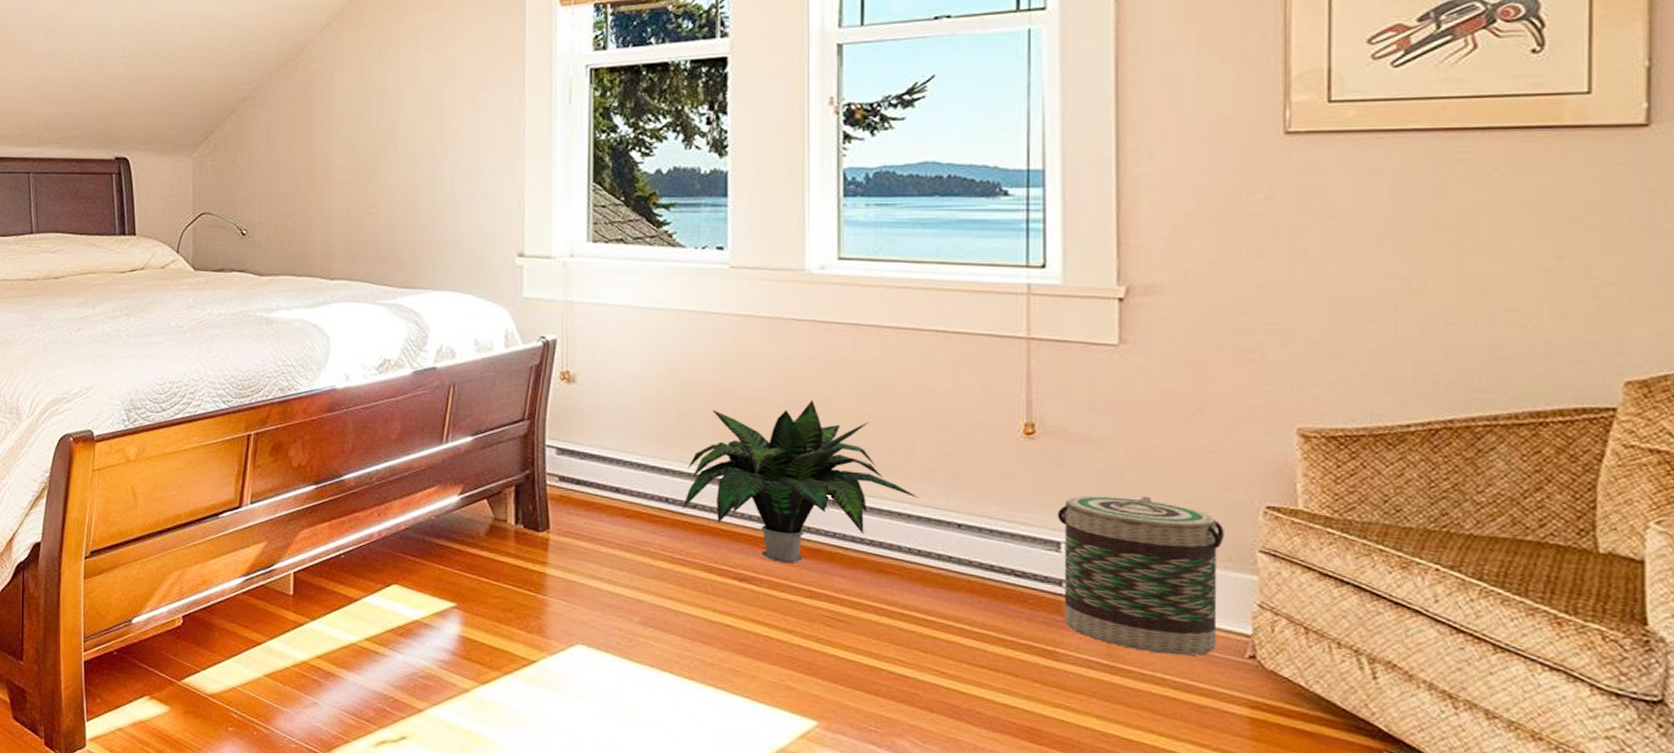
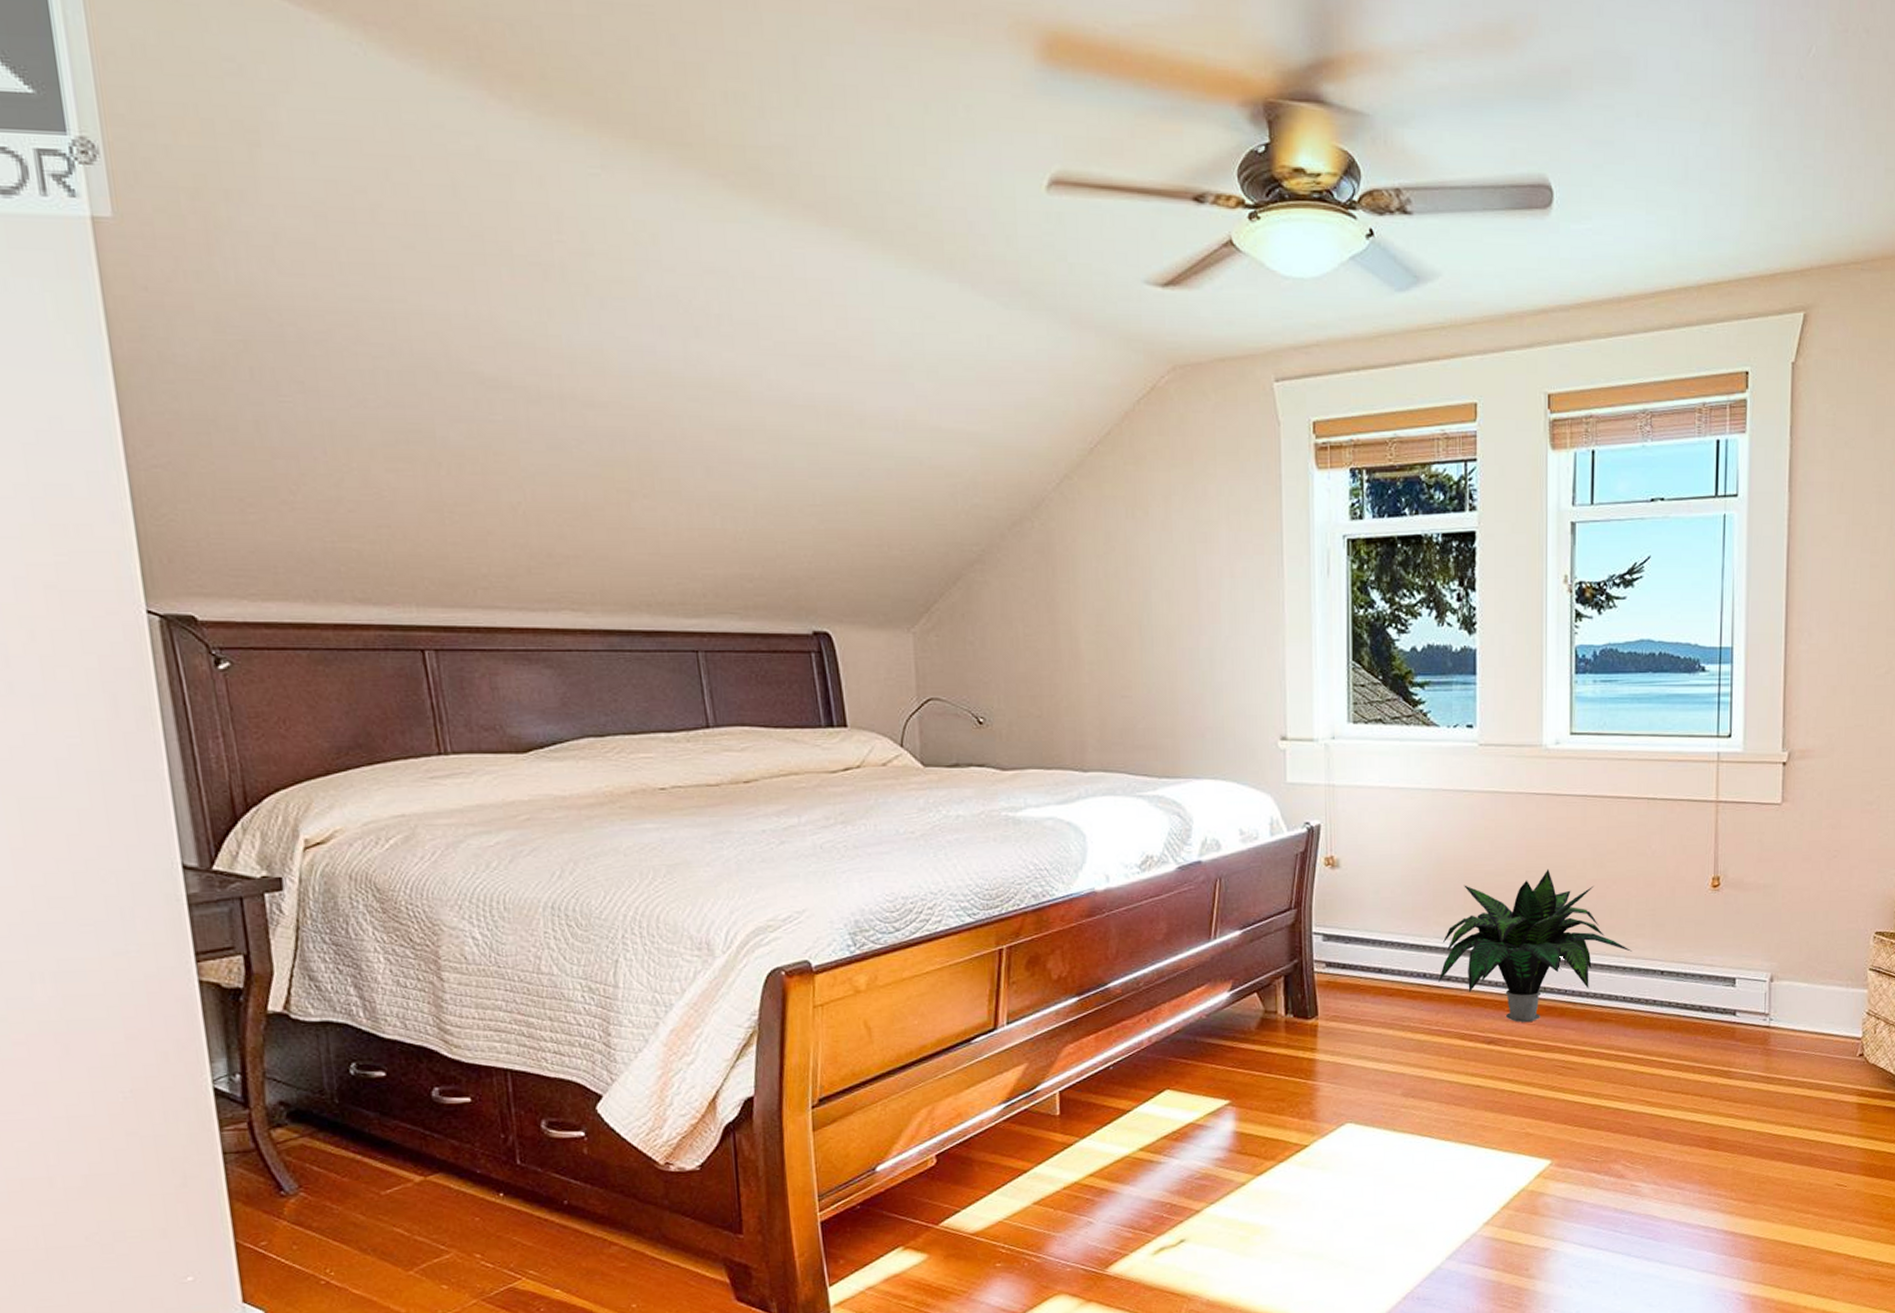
basket: present [1057,495,1224,656] -> none [1734,932,1847,1062]

